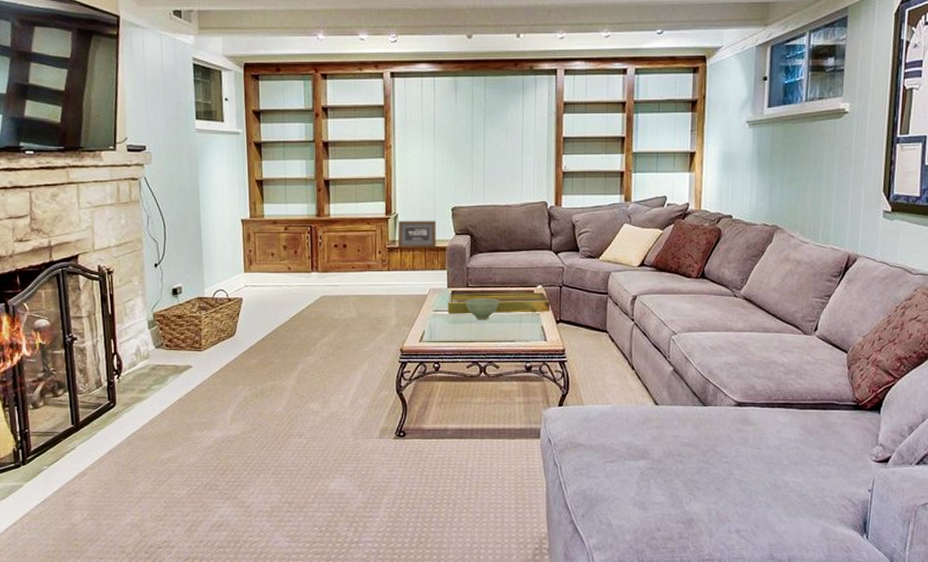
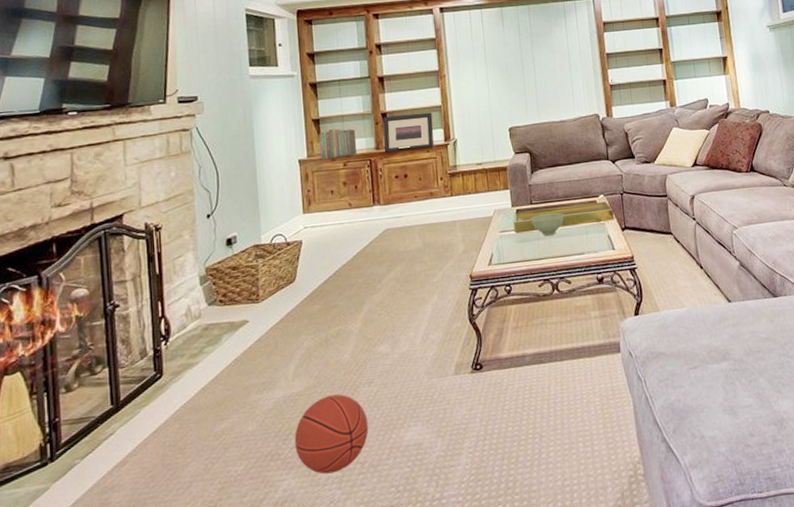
basketball: none [230,441,297,508] -> present [294,394,369,474]
books: none [262,192,298,222] -> present [319,129,357,160]
picture frame: none [325,183,375,222] -> present [383,112,434,154]
picture frame: present [398,220,436,249] -> none [457,141,497,173]

